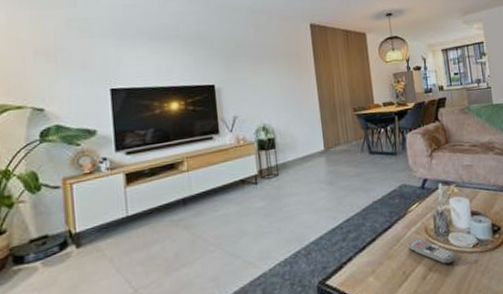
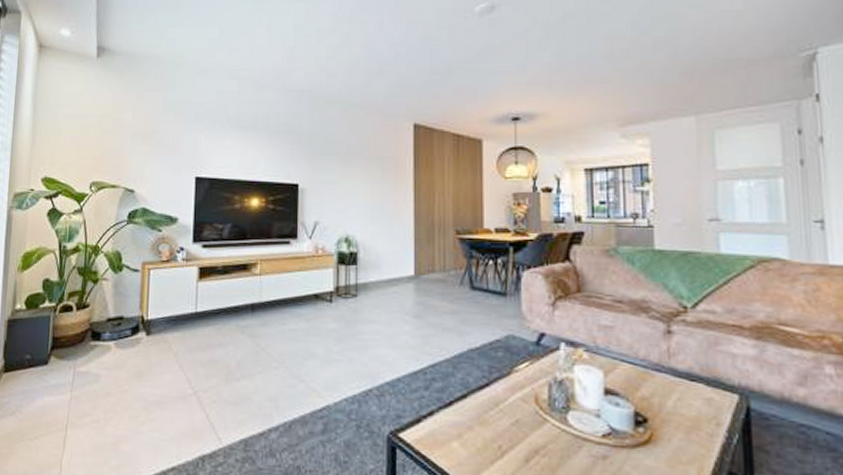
remote control: present [408,238,456,264] -> none [509,408,575,450]

